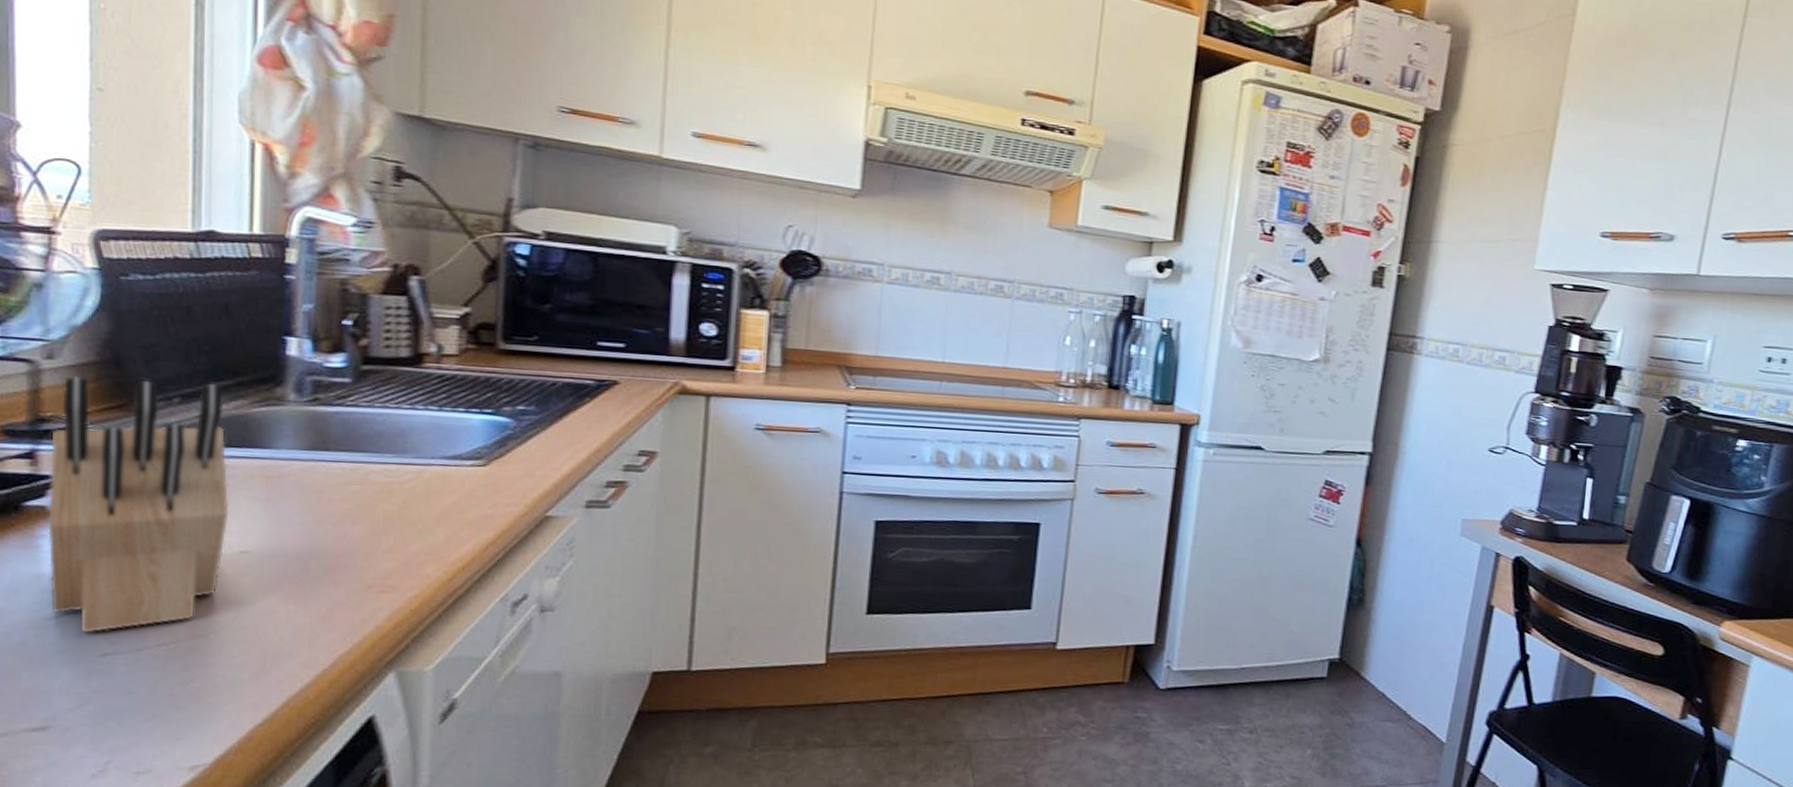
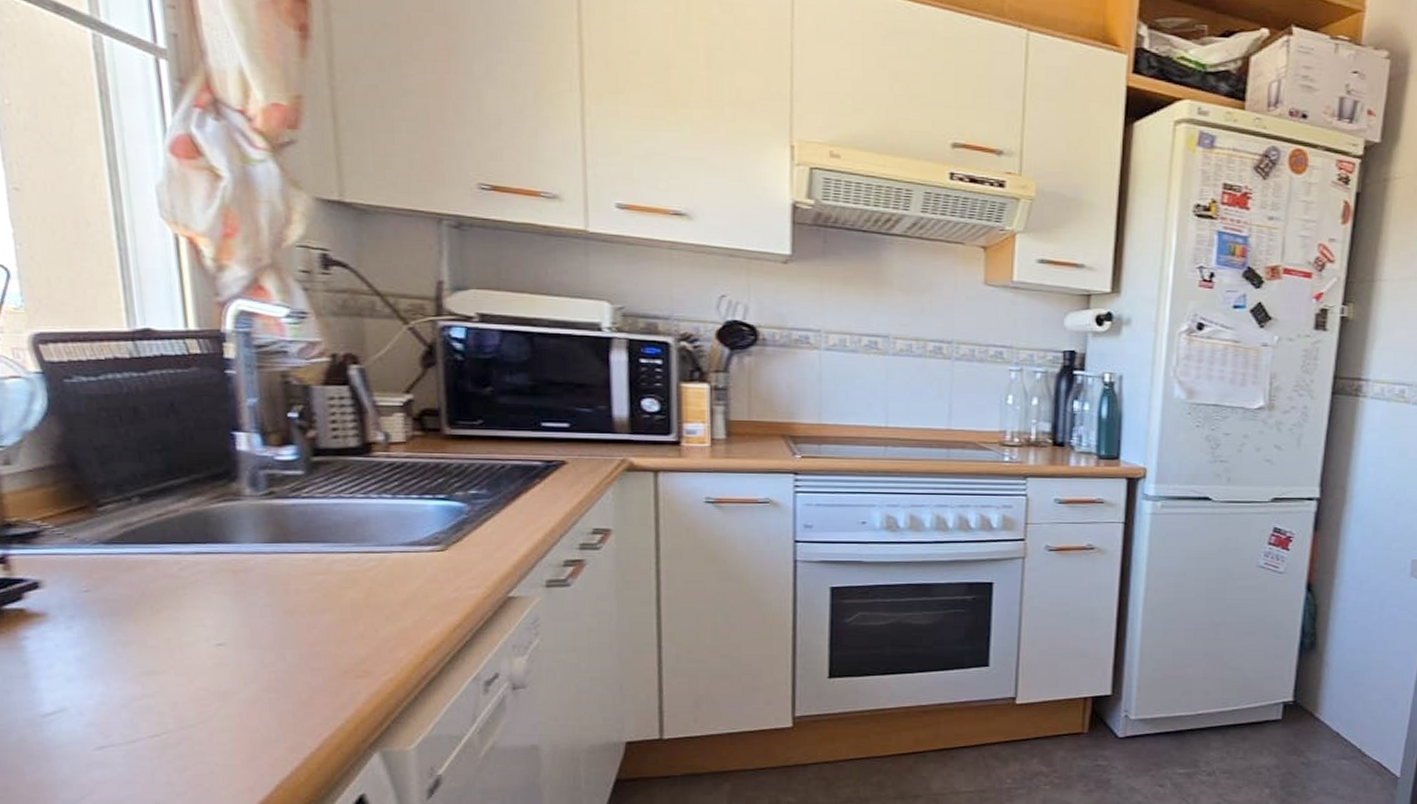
knife block: present [48,375,229,633] -> none [20,480,202,728]

